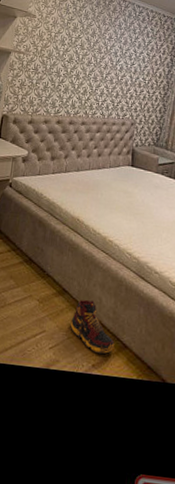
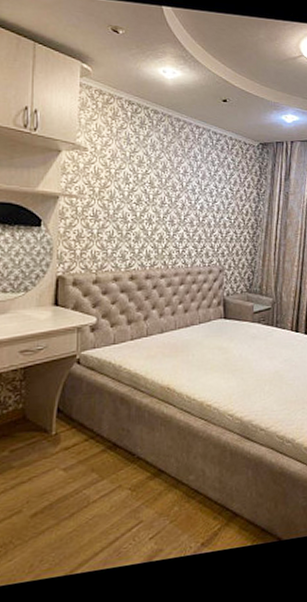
shoe: present [70,300,115,355] -> none [171,474,224,531]

